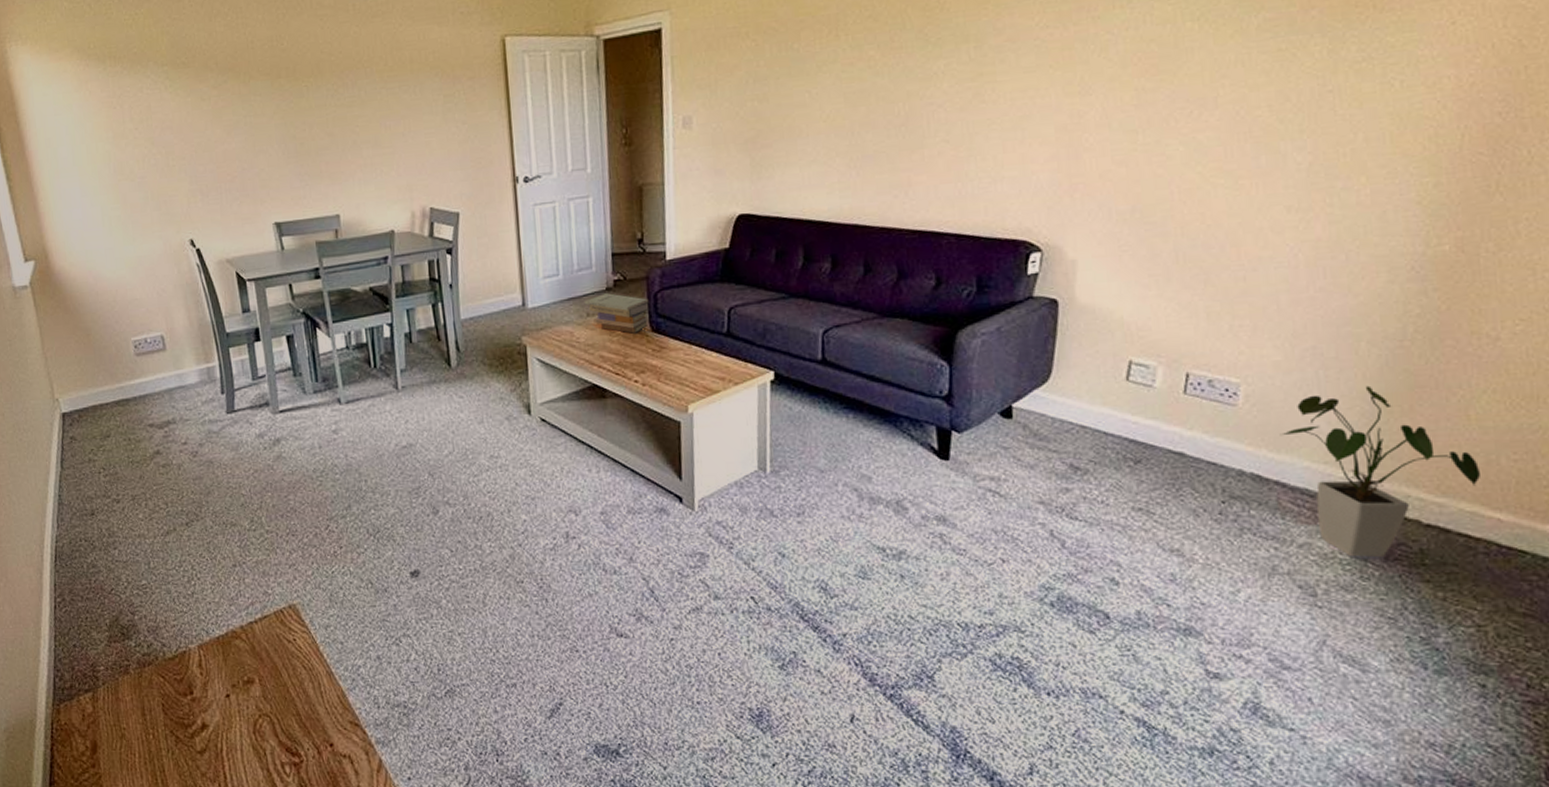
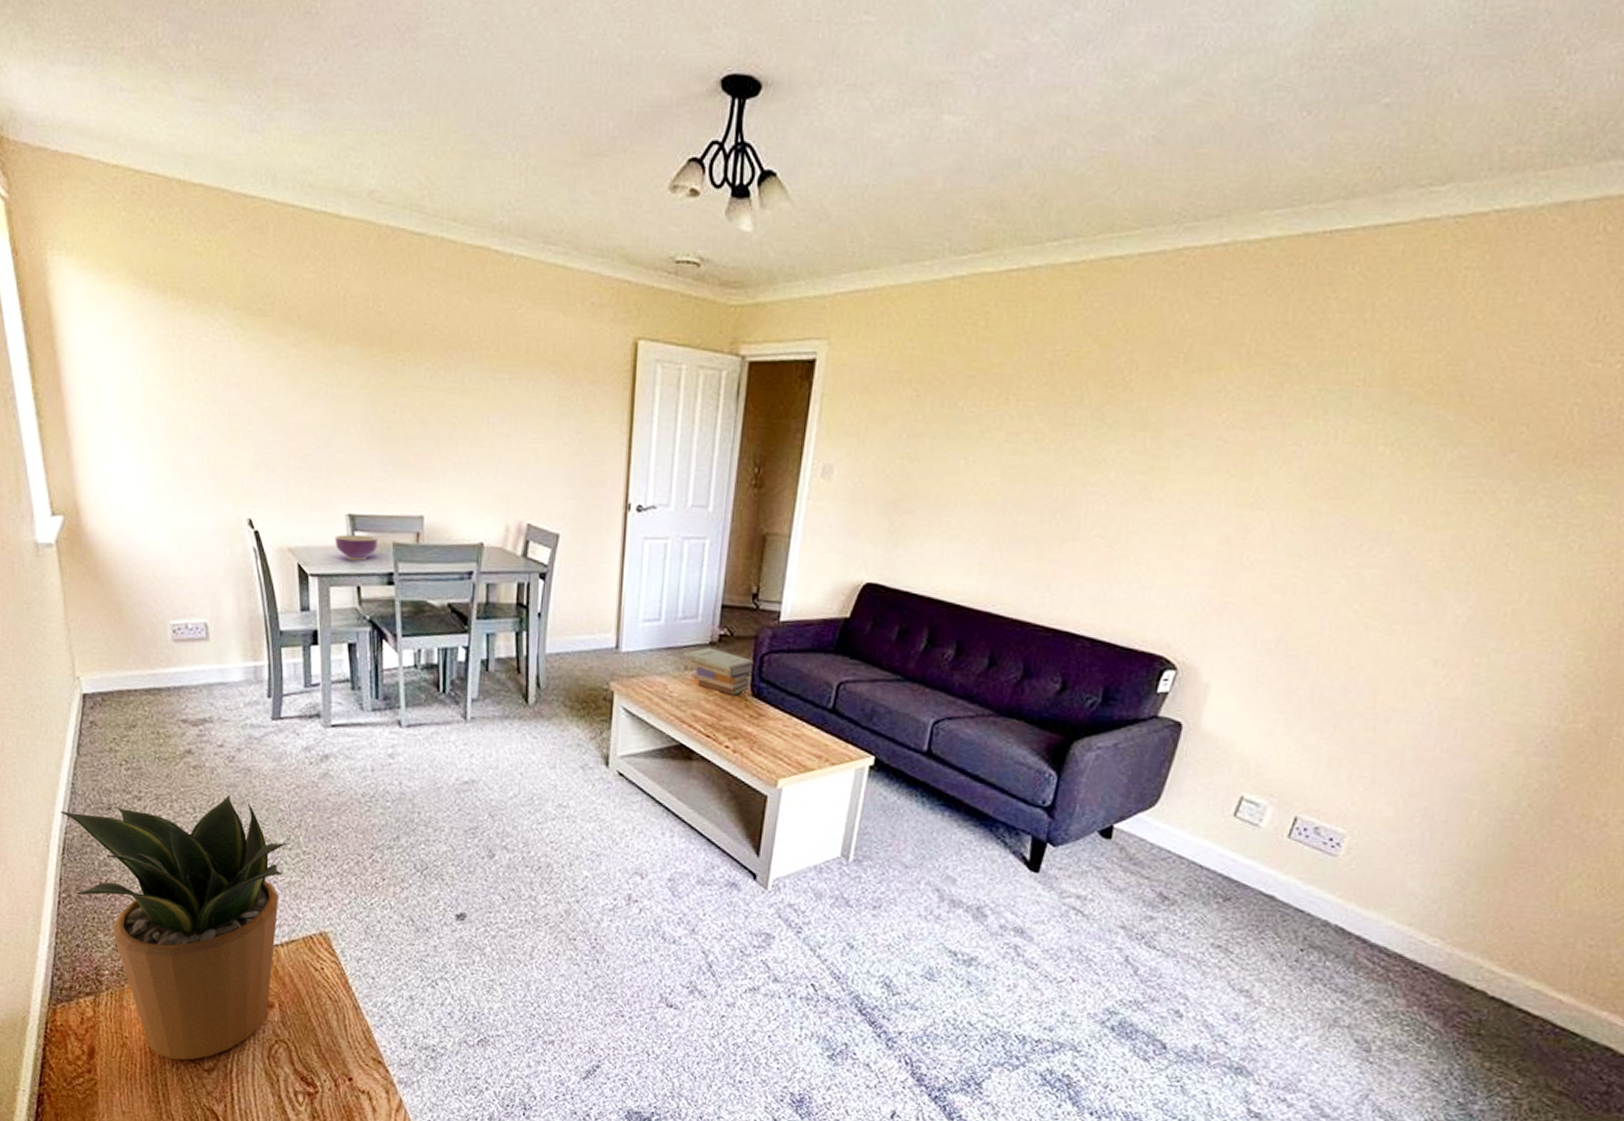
potted plant: none [50,486,252,745] -> present [60,794,287,1061]
bowl: none [265,238,303,262] -> present [334,534,378,561]
house plant: present [1280,385,1482,558] -> none [1372,854,1556,1023]

